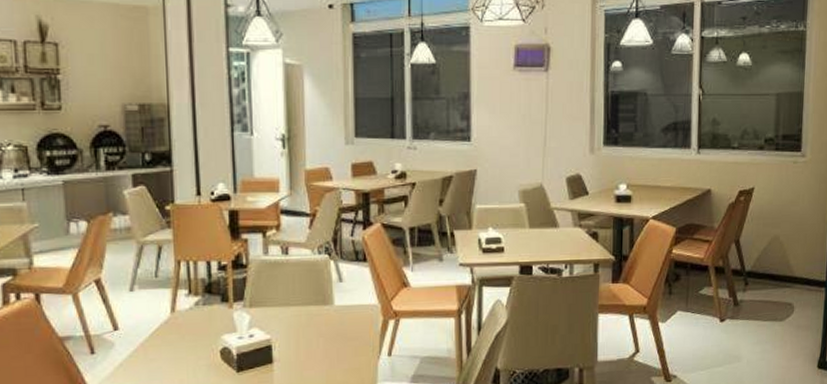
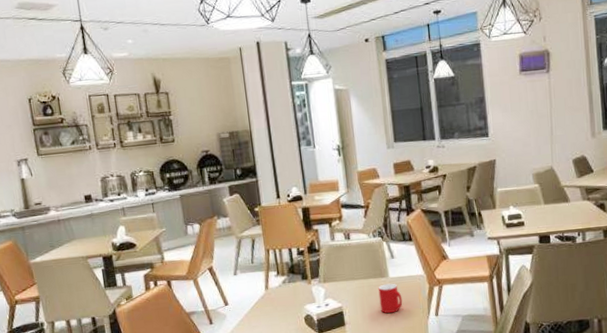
cup: none [319,313,349,351] -> present [378,283,403,314]

